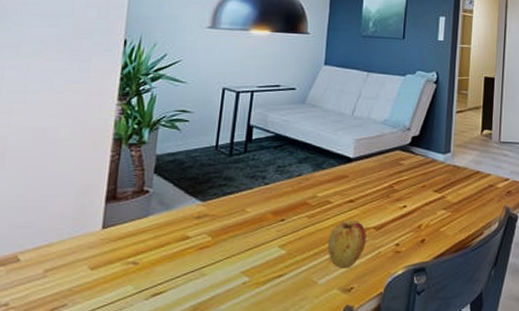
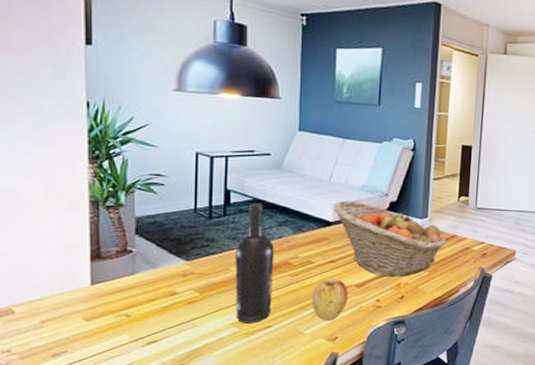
wine bottle: none [247,139,293,272] -> present [235,203,275,324]
fruit basket: none [355,135,470,219] -> present [334,200,447,278]

